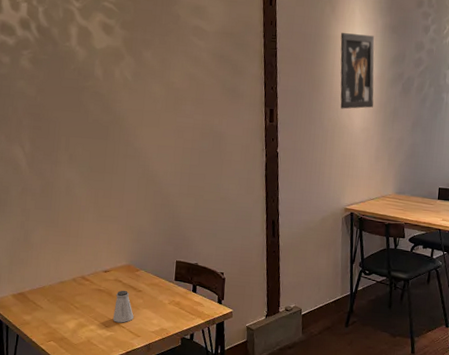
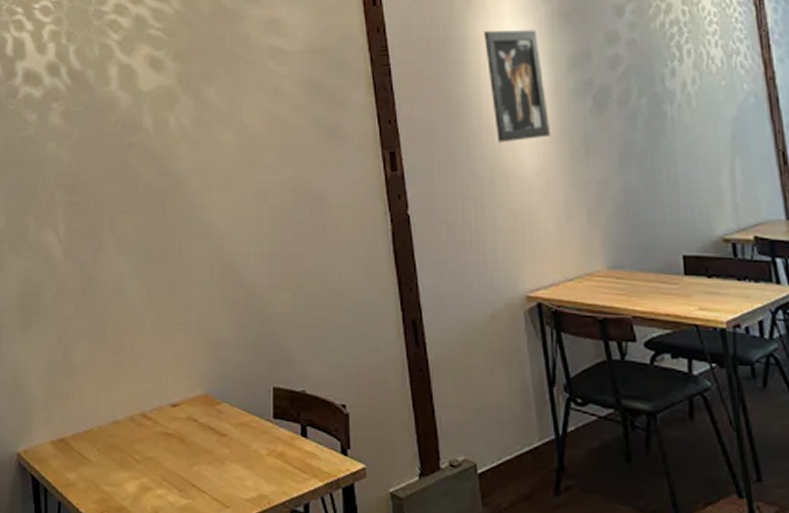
saltshaker: present [112,290,134,323] -> none [188,433,218,486]

